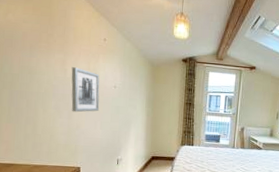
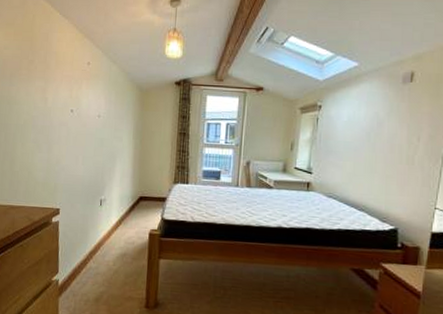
wall art: present [71,67,100,113] -> none [51,95,83,146]

